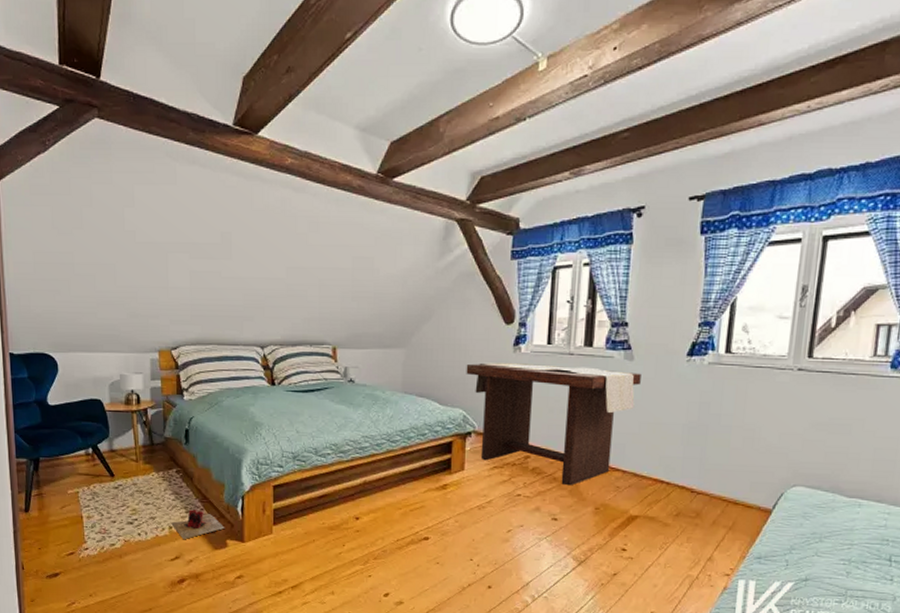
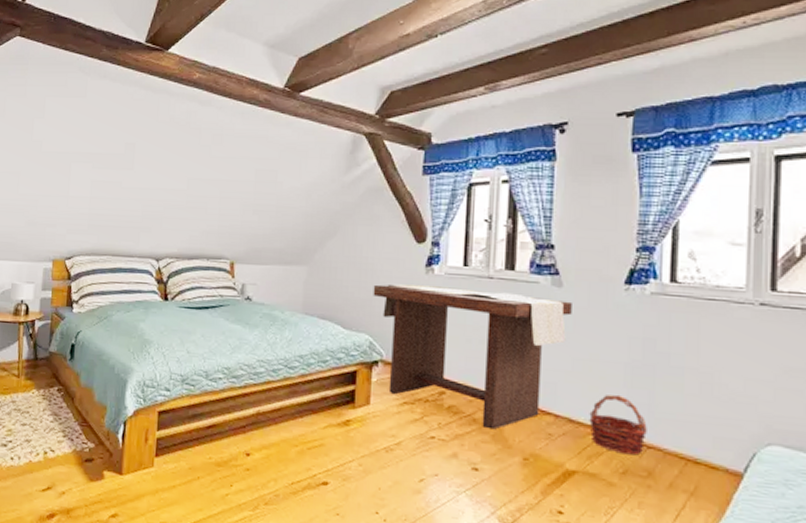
slippers: present [171,509,225,539] -> none [46,433,103,467]
basket: none [651,451,698,500] -> present [589,394,647,455]

